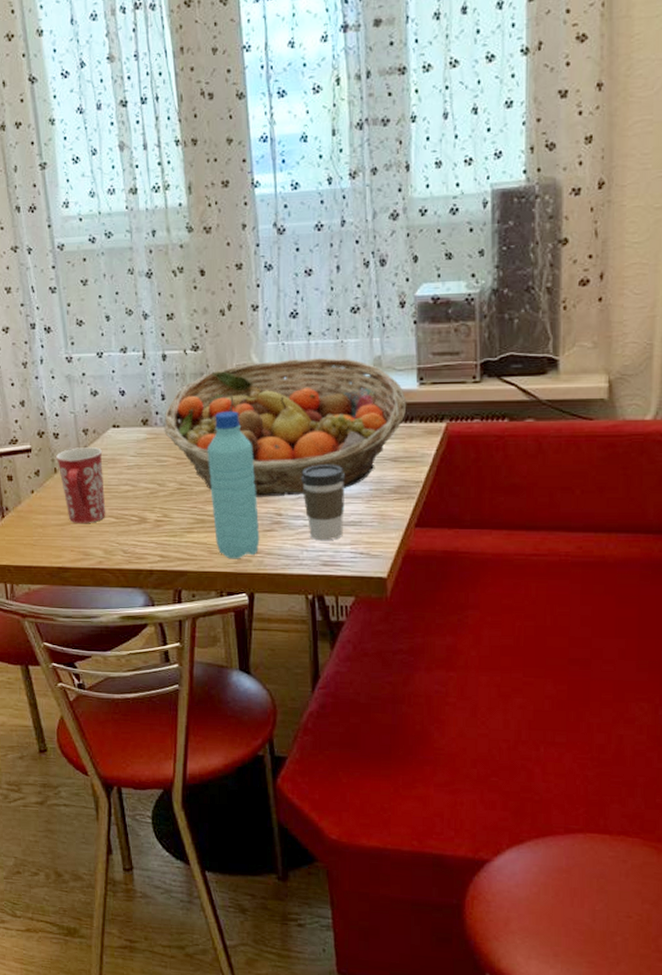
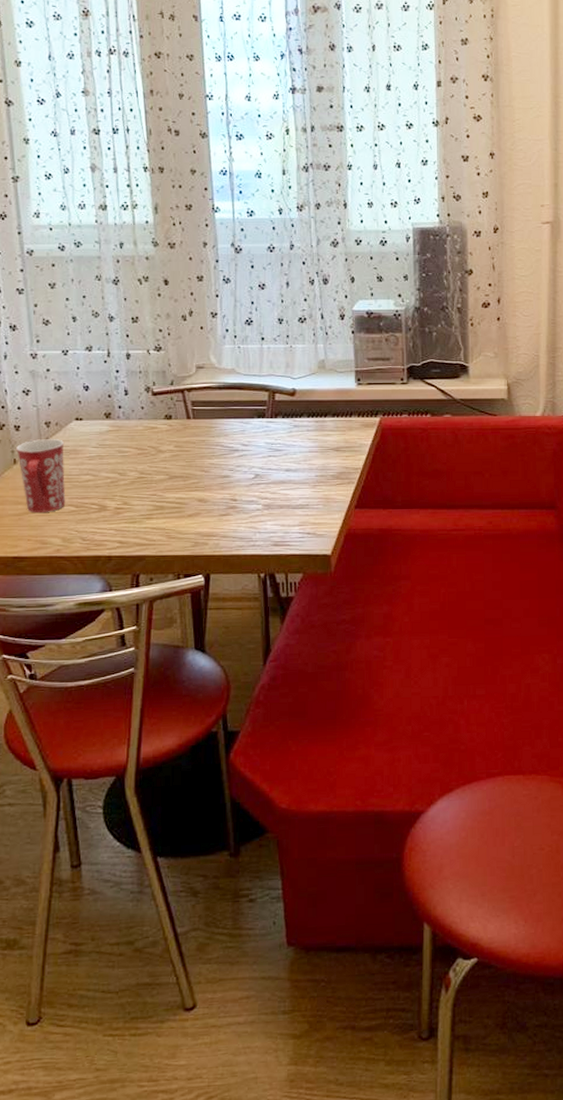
fruit basket: present [164,357,407,497] -> none [126,359,347,484]
water bottle: present [208,411,260,559] -> none [168,406,216,543]
coffee cup: present [301,465,345,541] -> none [255,454,293,523]

